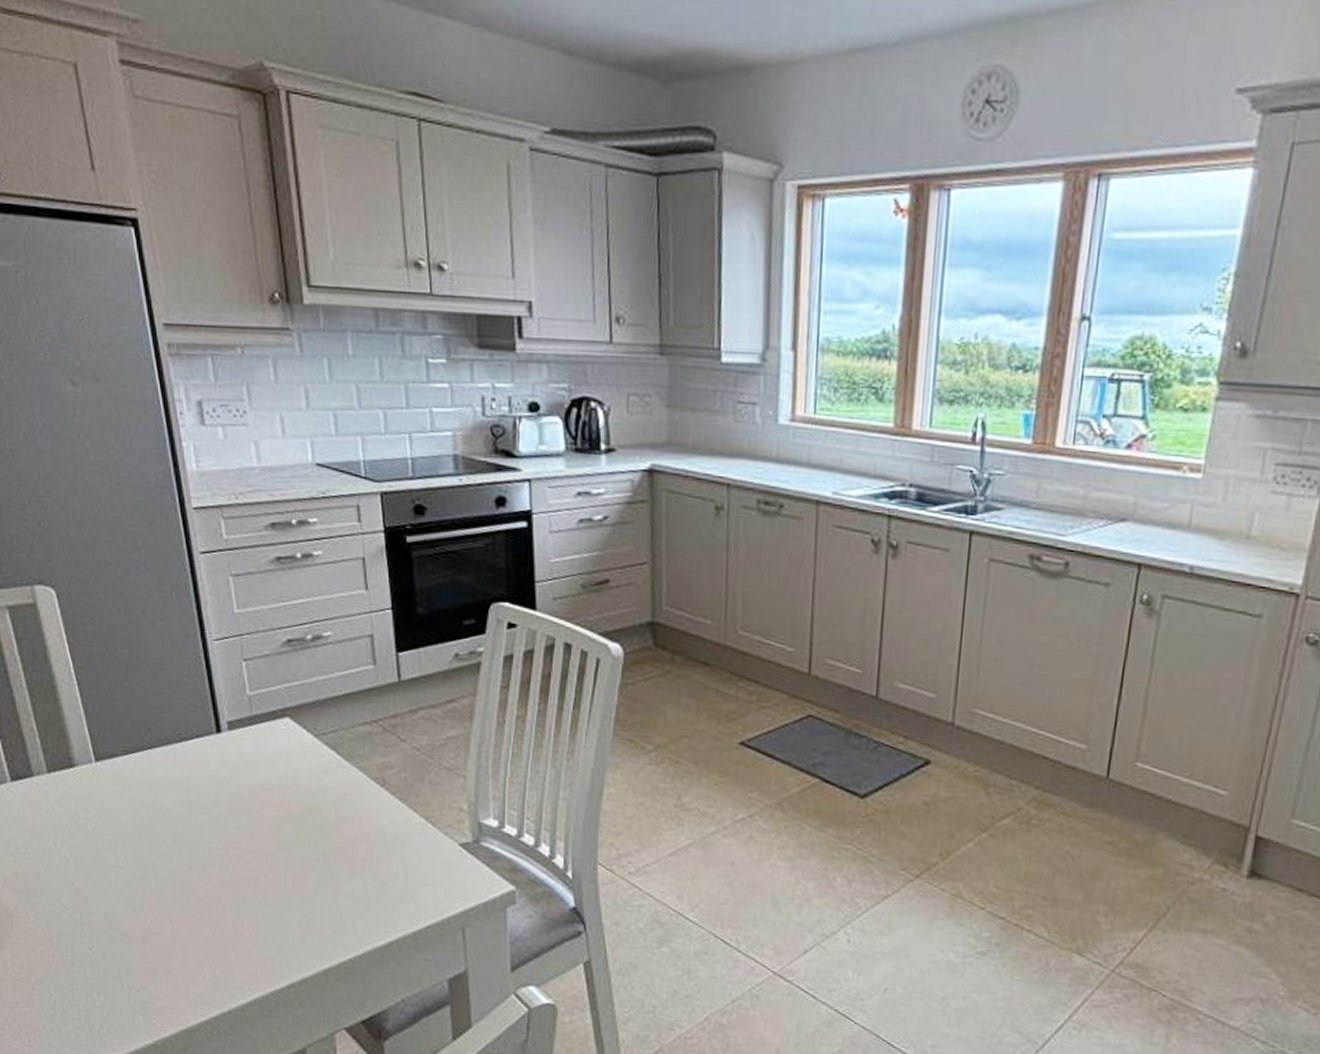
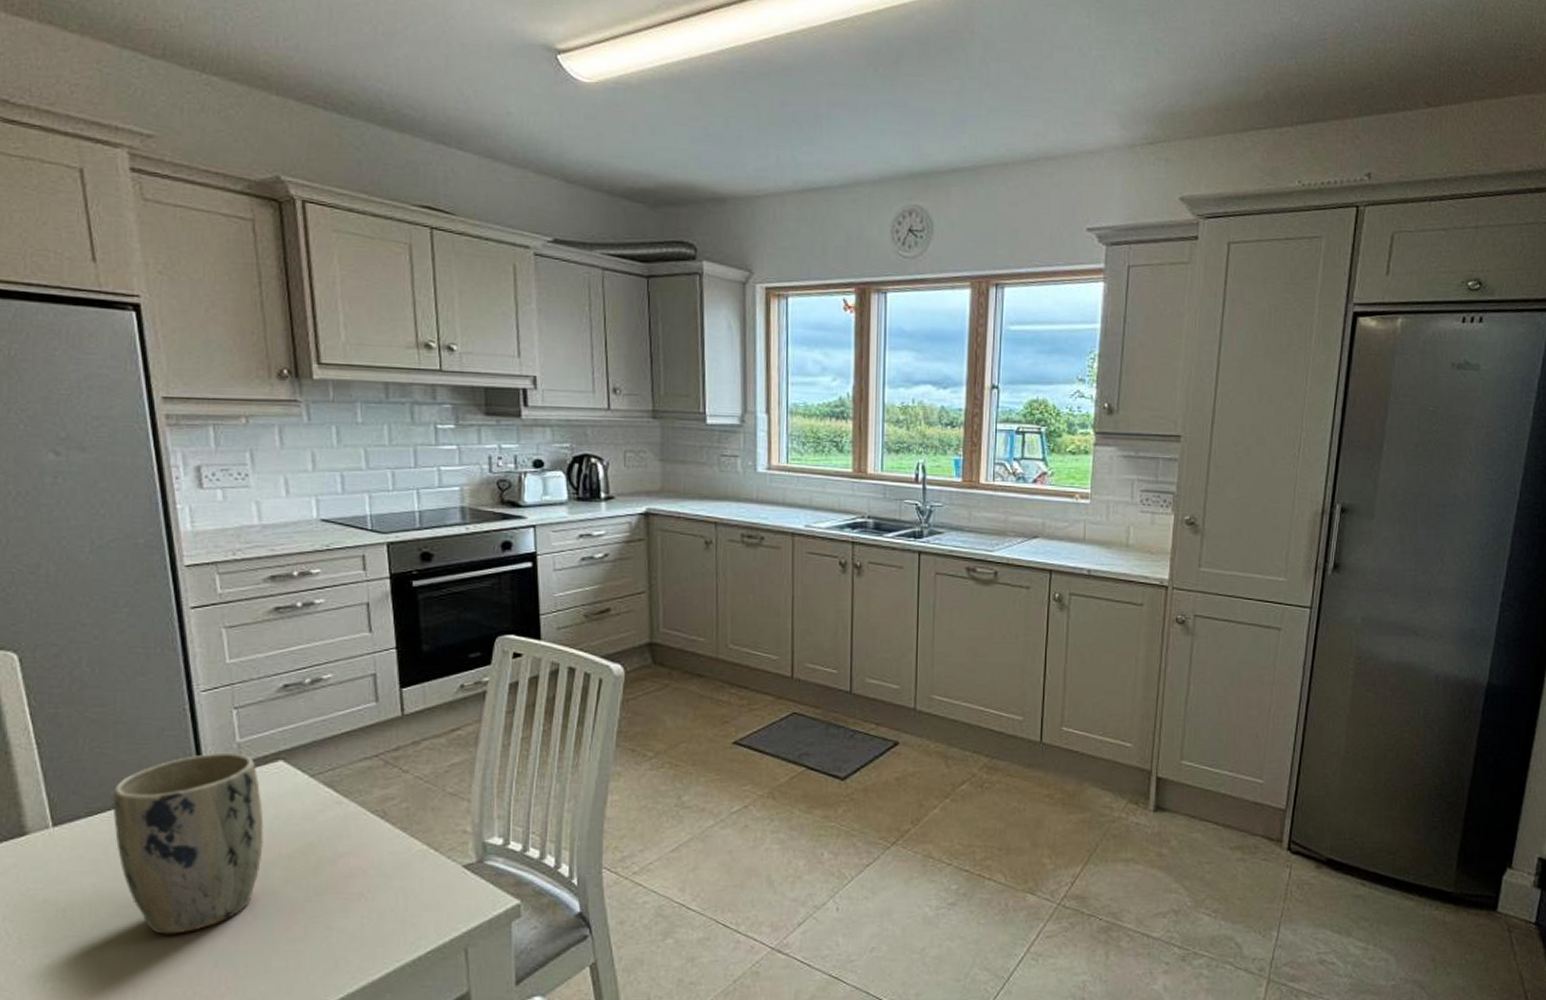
plant pot: none [143,704,275,877] -> present [112,752,264,935]

